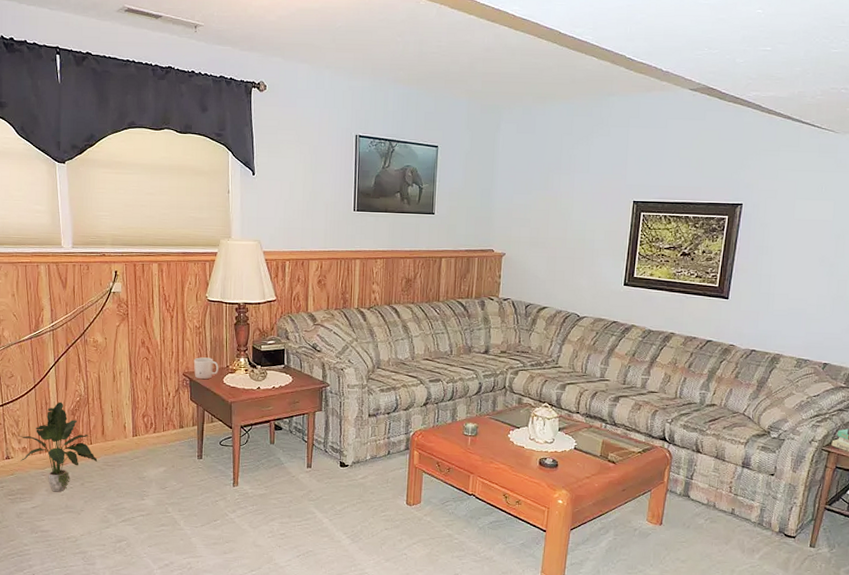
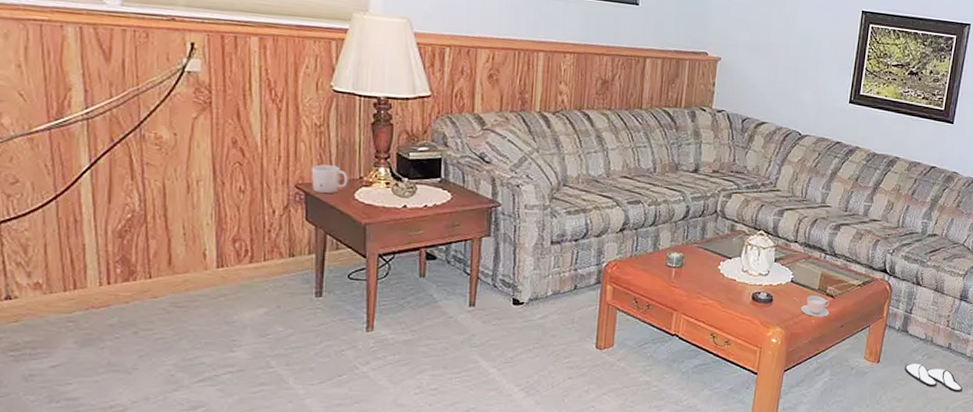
potted plant: present [18,402,98,492] -> none [27,219,161,345]
teacup: none [583,461,612,481] -> present [800,294,830,317]
slippers: none [687,526,748,556] -> present [904,363,963,392]

